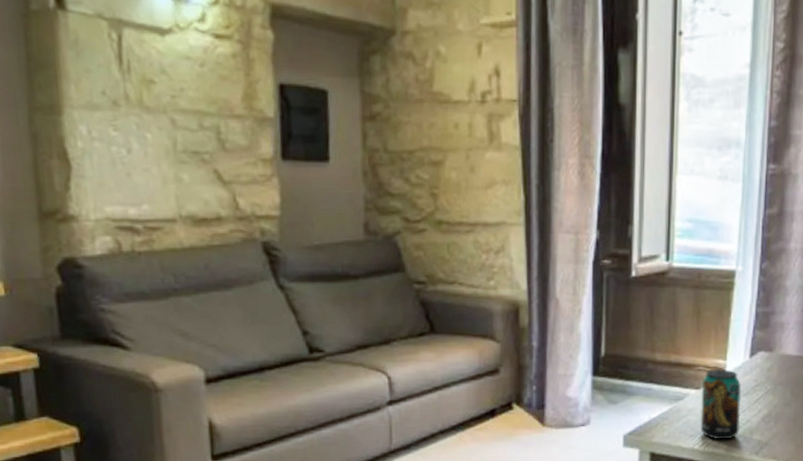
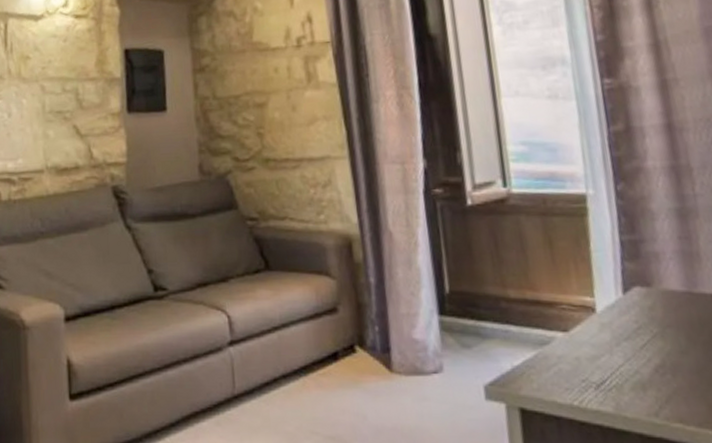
beverage can: present [700,368,742,440] -> none [568,307,628,395]

